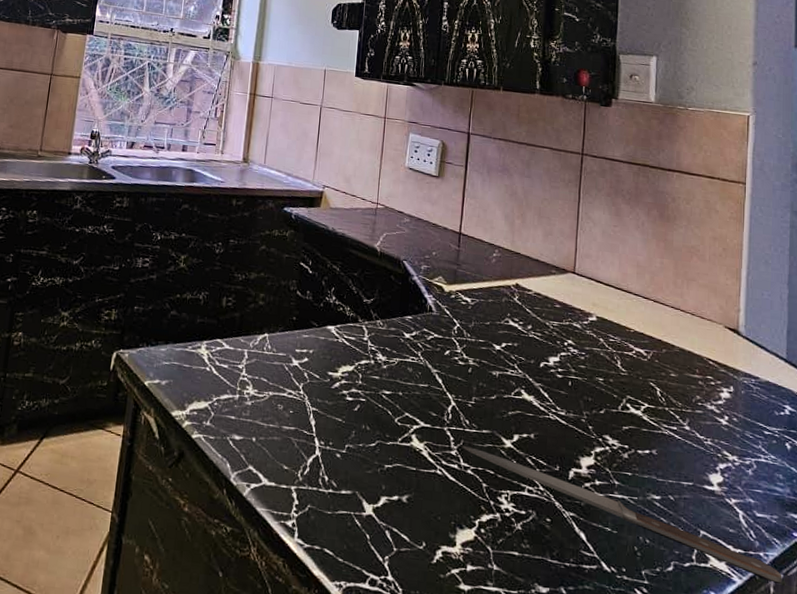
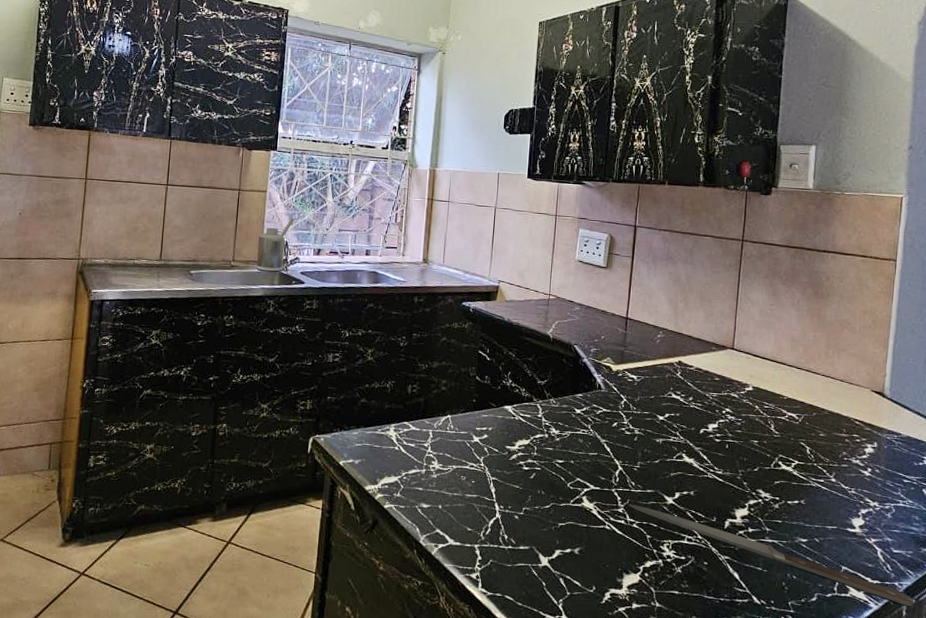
soap dispenser: none [64,107,109,165] -> present [256,218,295,273]

